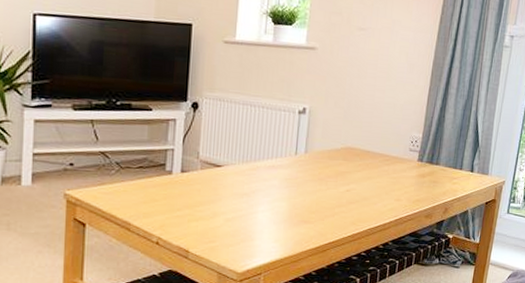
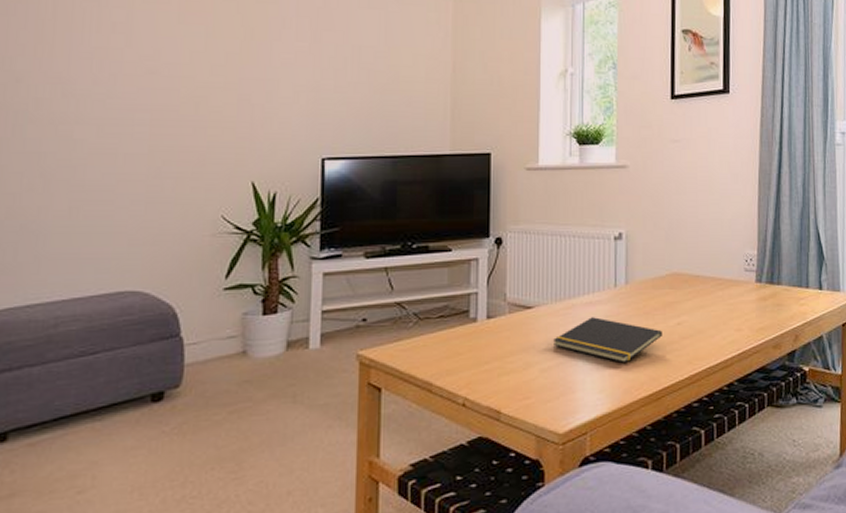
notepad: none [238,179,333,219] -> present [554,317,662,363]

